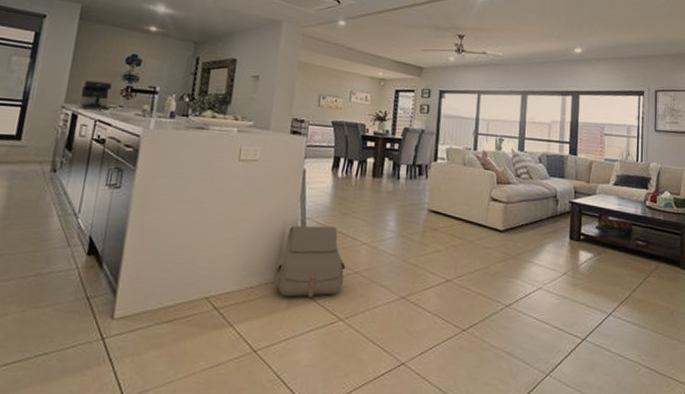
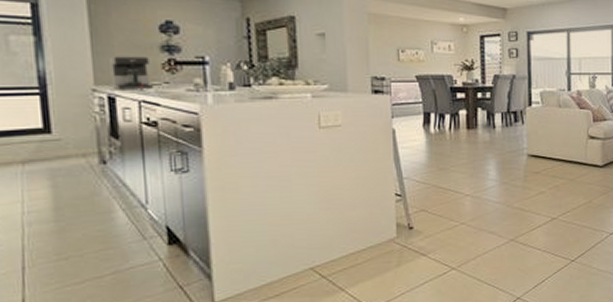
satchel: present [273,225,346,297] -> none [379,182,452,256]

